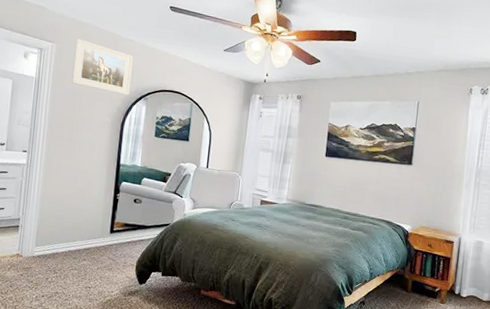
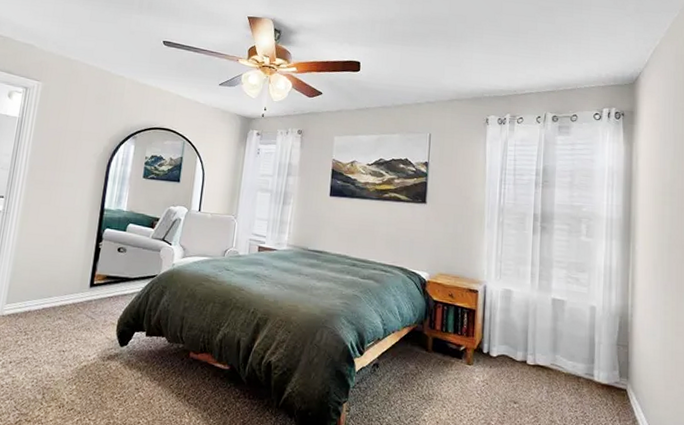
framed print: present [71,38,134,96] -> none [56,76,123,134]

